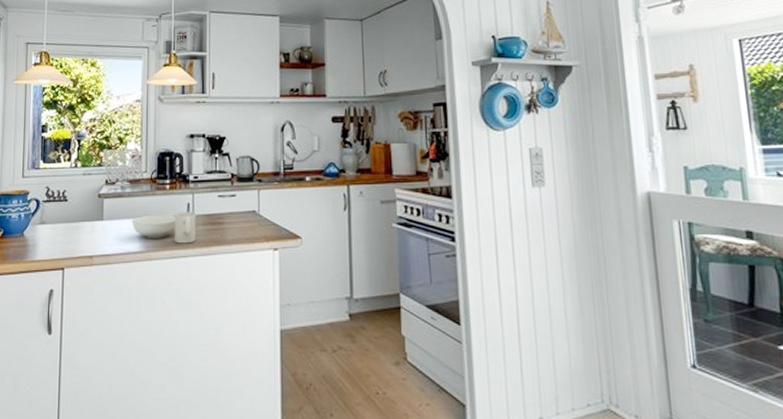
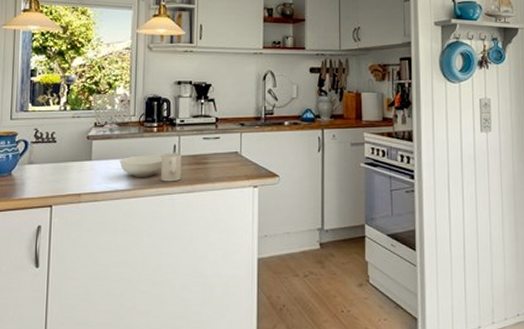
kettle: present [235,154,260,183] -> none [219,100,243,126]

